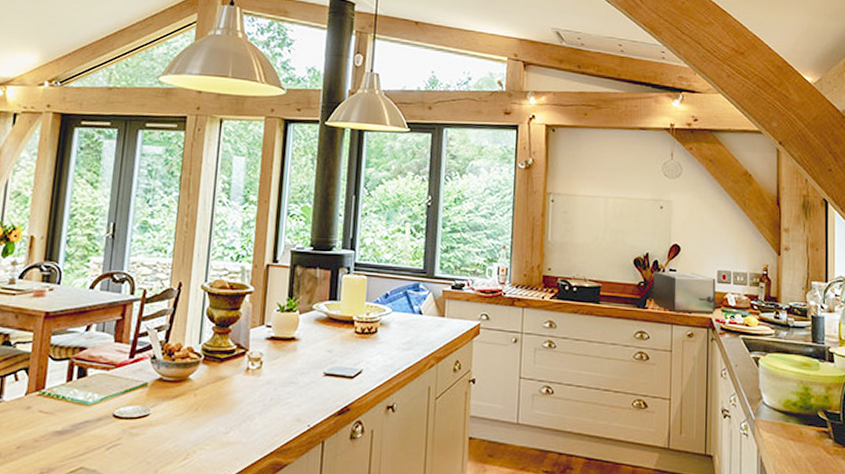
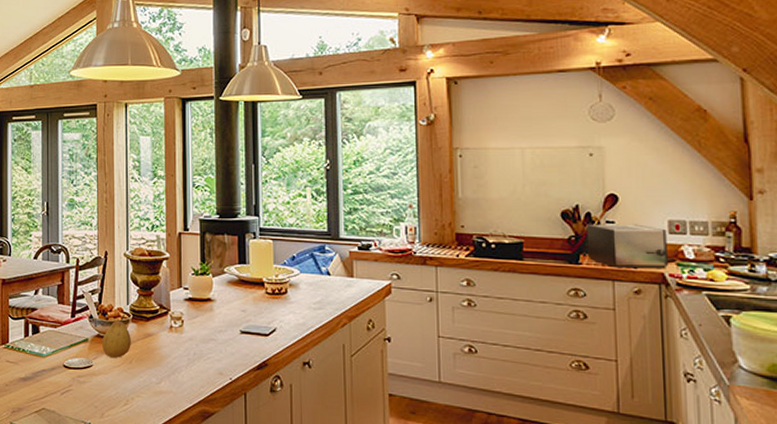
fruit: none [164,355,200,405] -> present [102,315,131,358]

